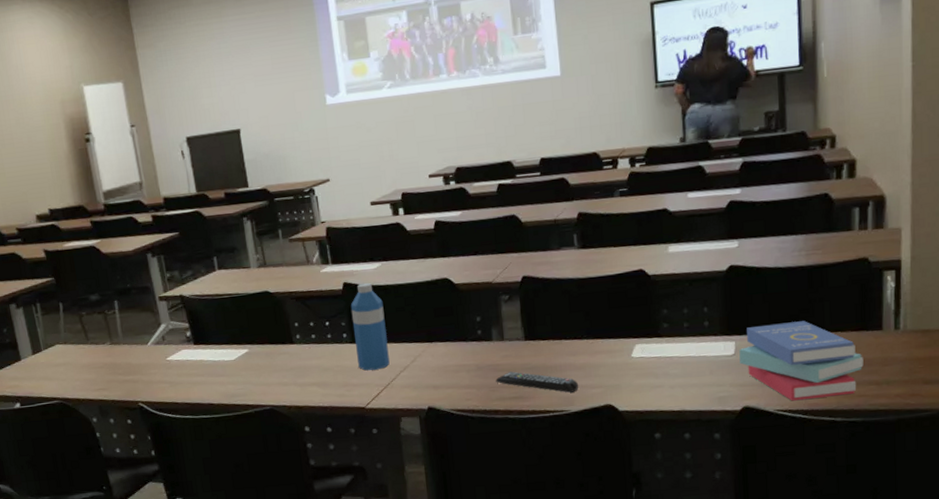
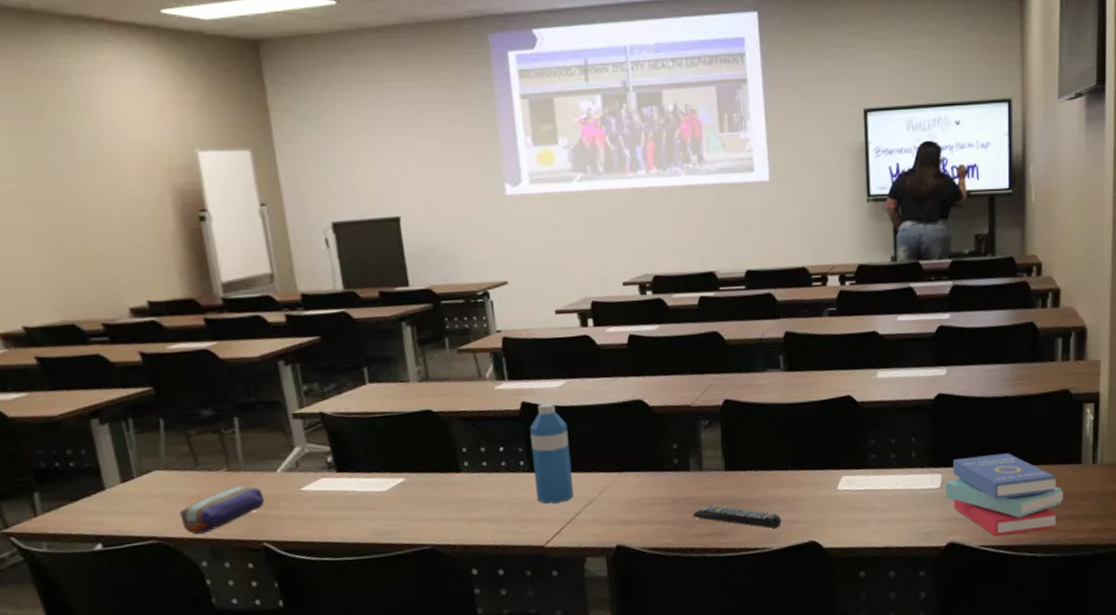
pencil case: none [75,356,139,396] -> present [179,486,265,534]

